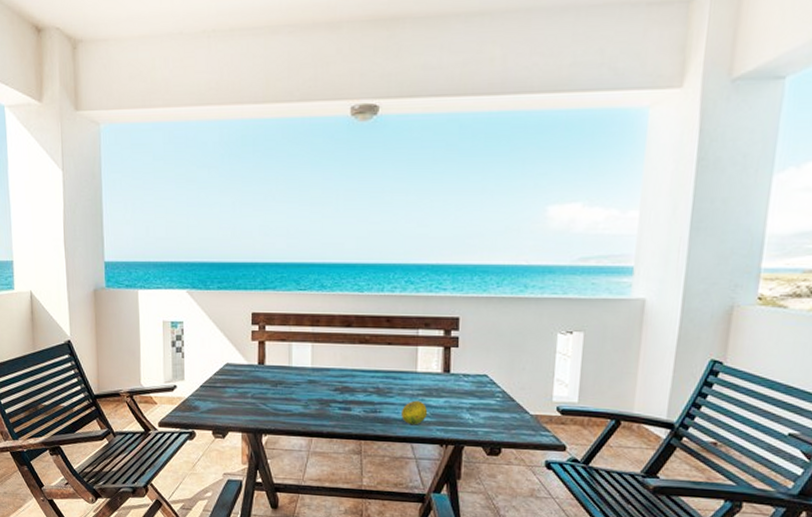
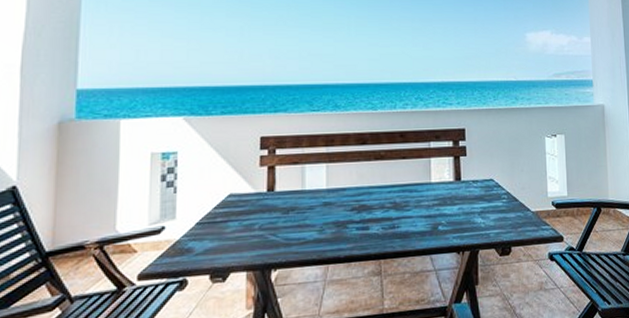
fruit: present [402,400,428,425] -> none [419,210,444,237]

